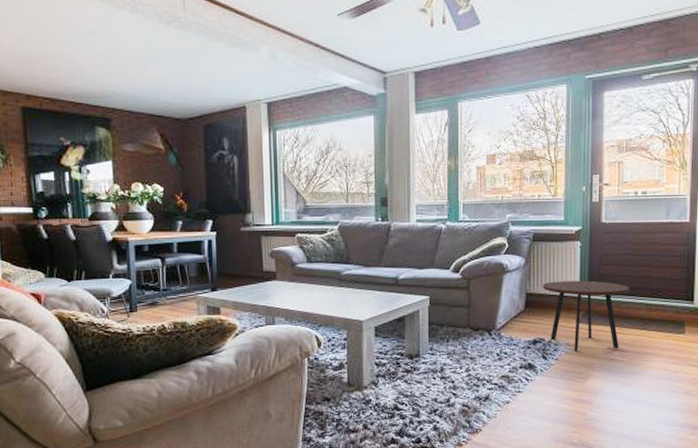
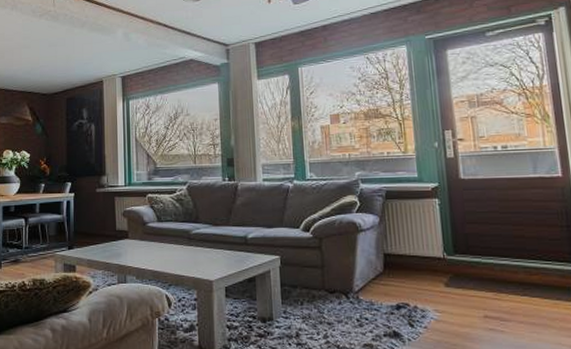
side table: present [542,280,630,351] -> none [400,240,502,319]

